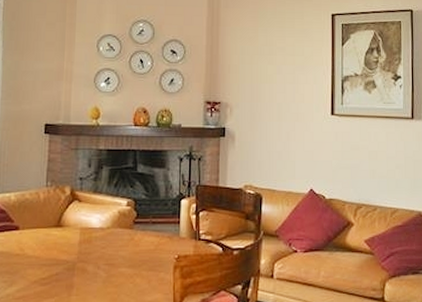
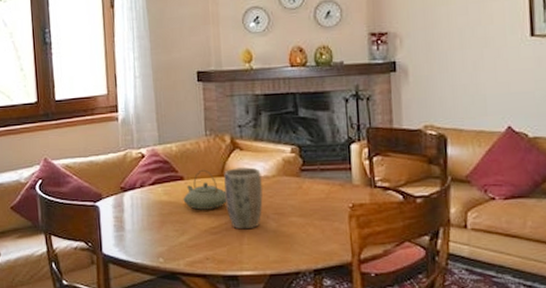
teapot: none [15,219,61,260] -> present [183,169,227,210]
plant pot: none [58,219,98,280] -> present [224,167,263,230]

